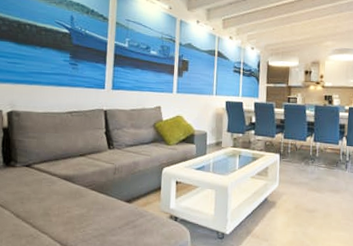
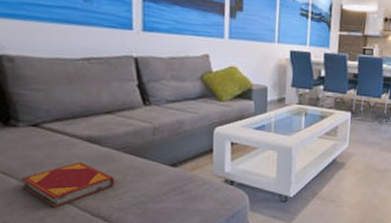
hardback book: none [12,197,82,237] -> present [21,161,115,208]

